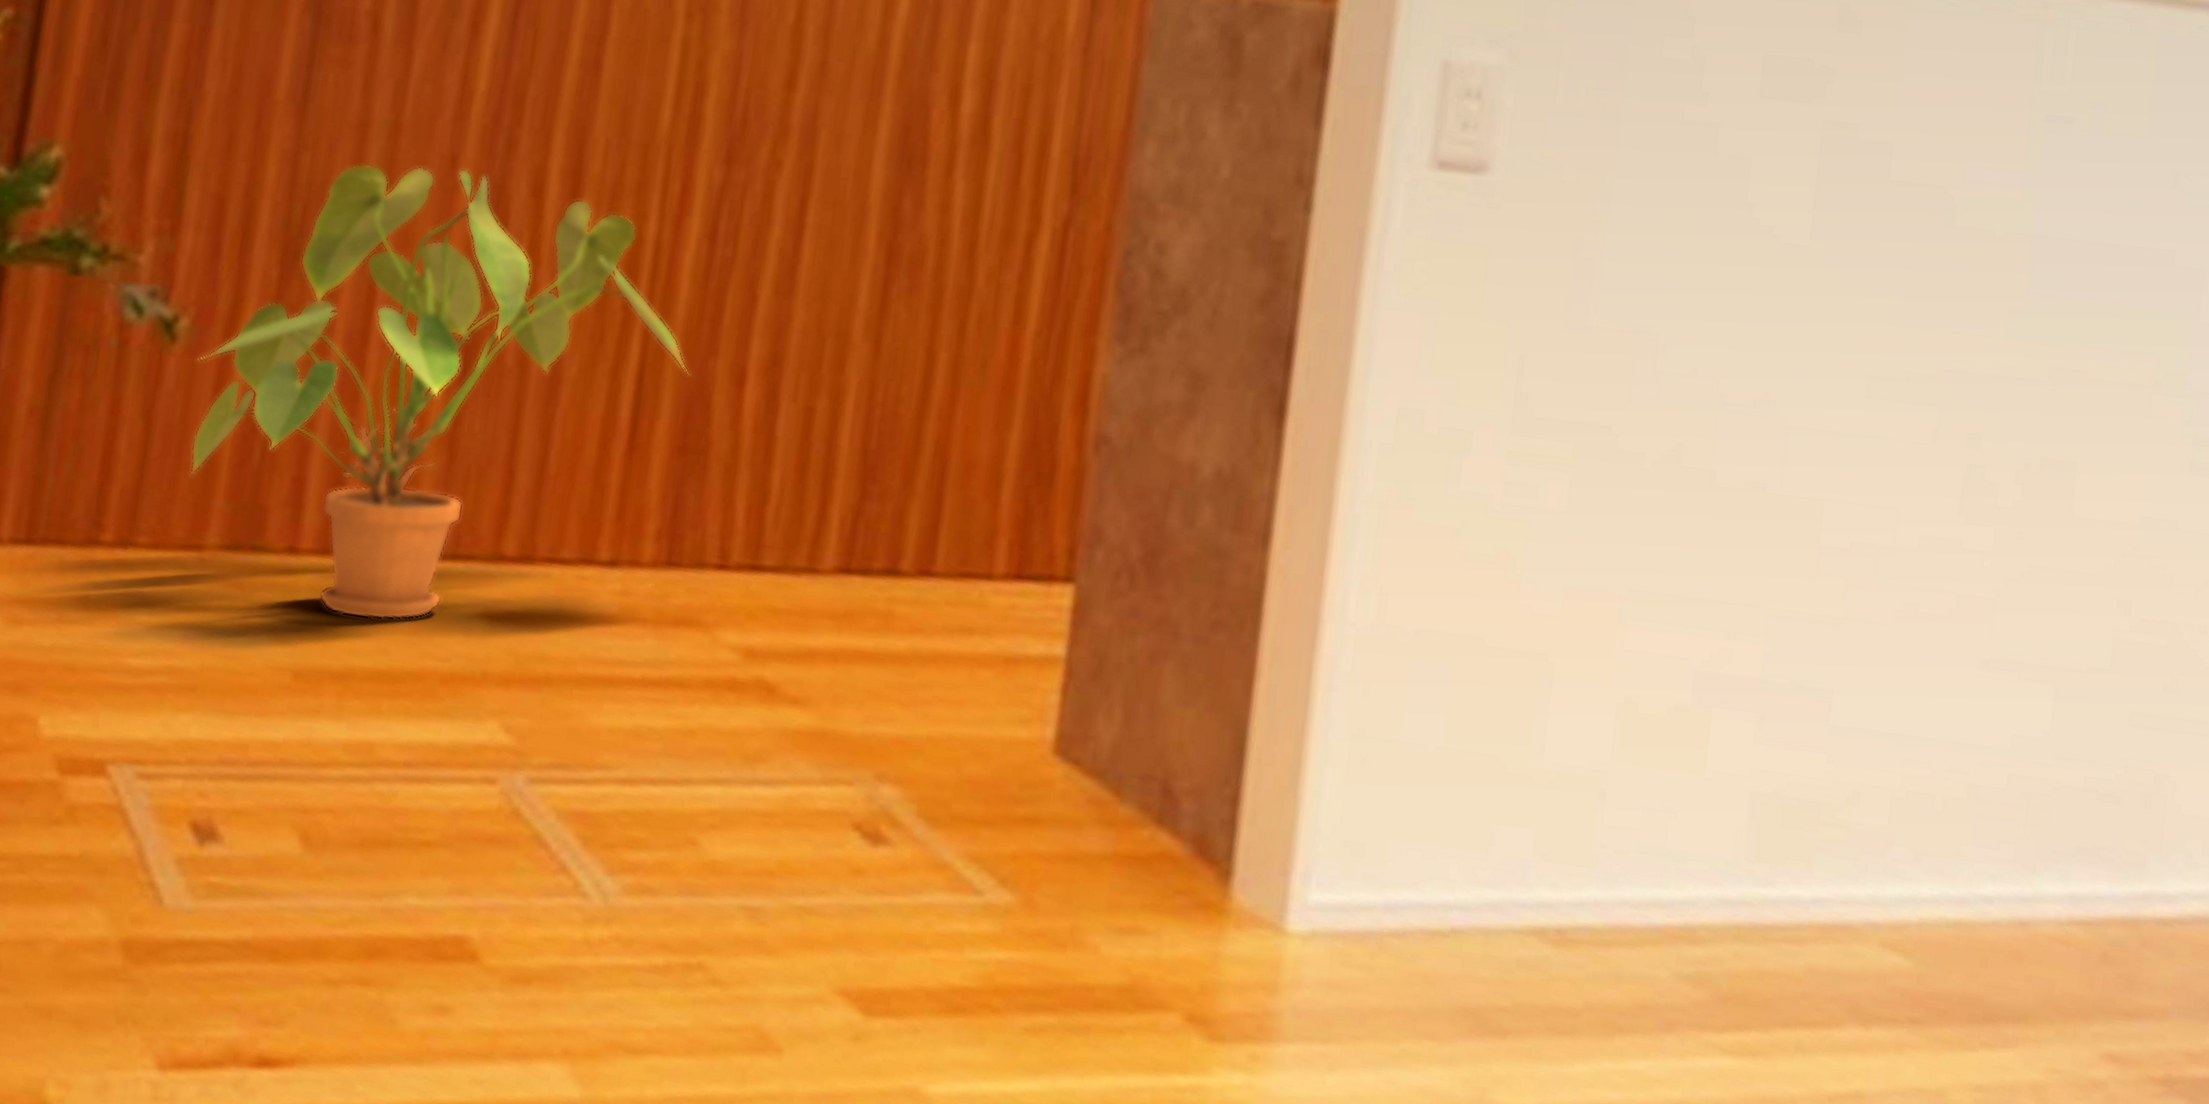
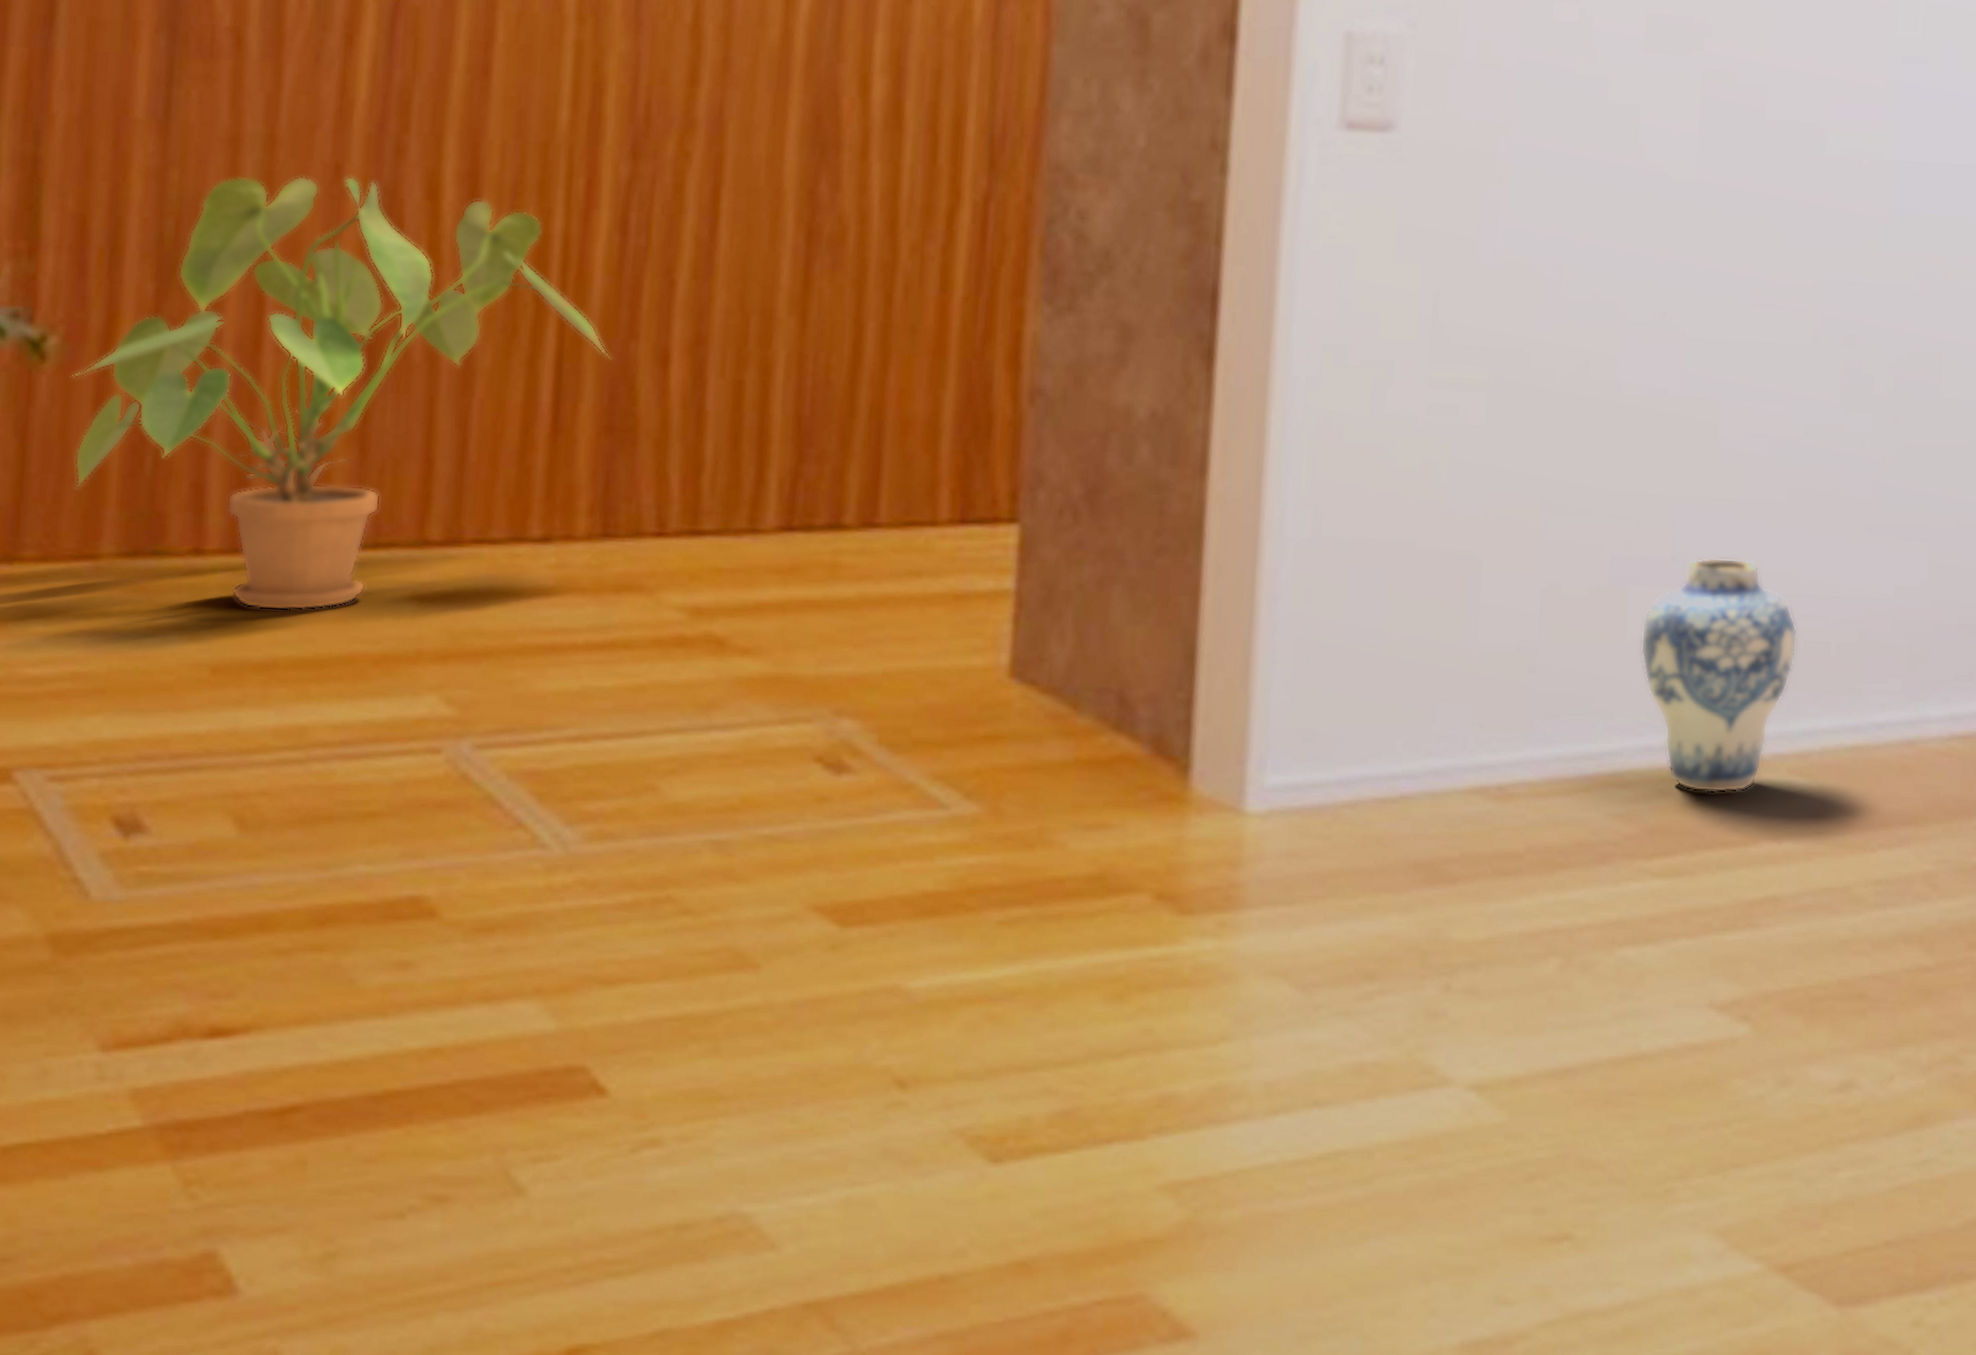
vase: none [1721,682,1899,963] -> present [1640,557,1798,794]

